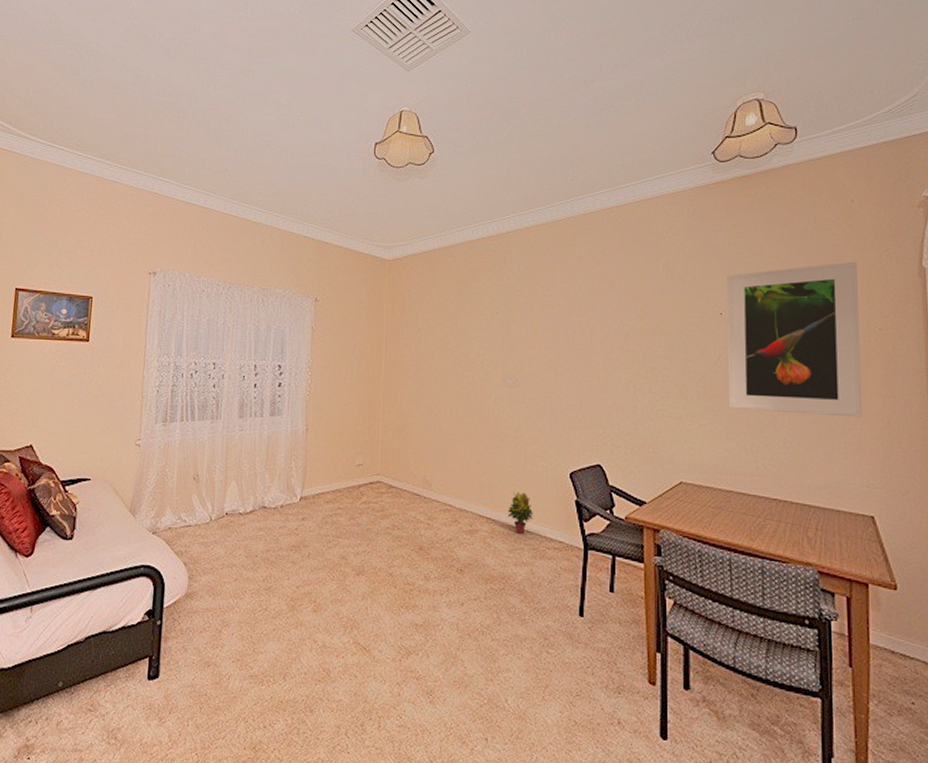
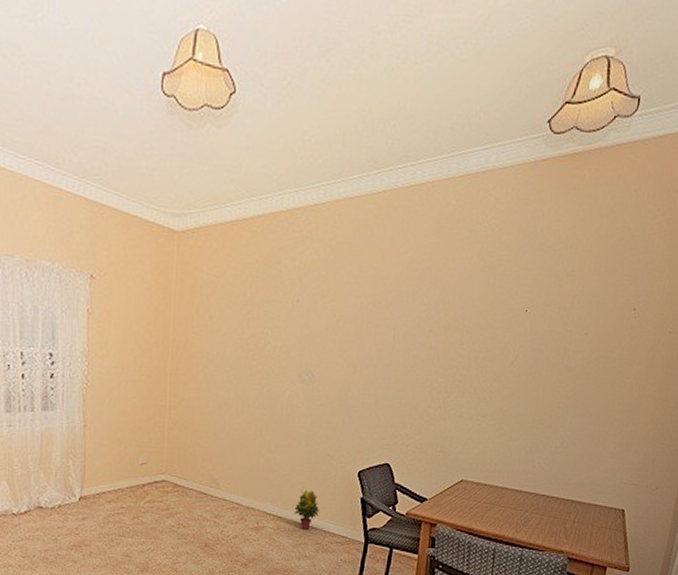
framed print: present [726,261,863,418] -> none [517,259,665,420]

